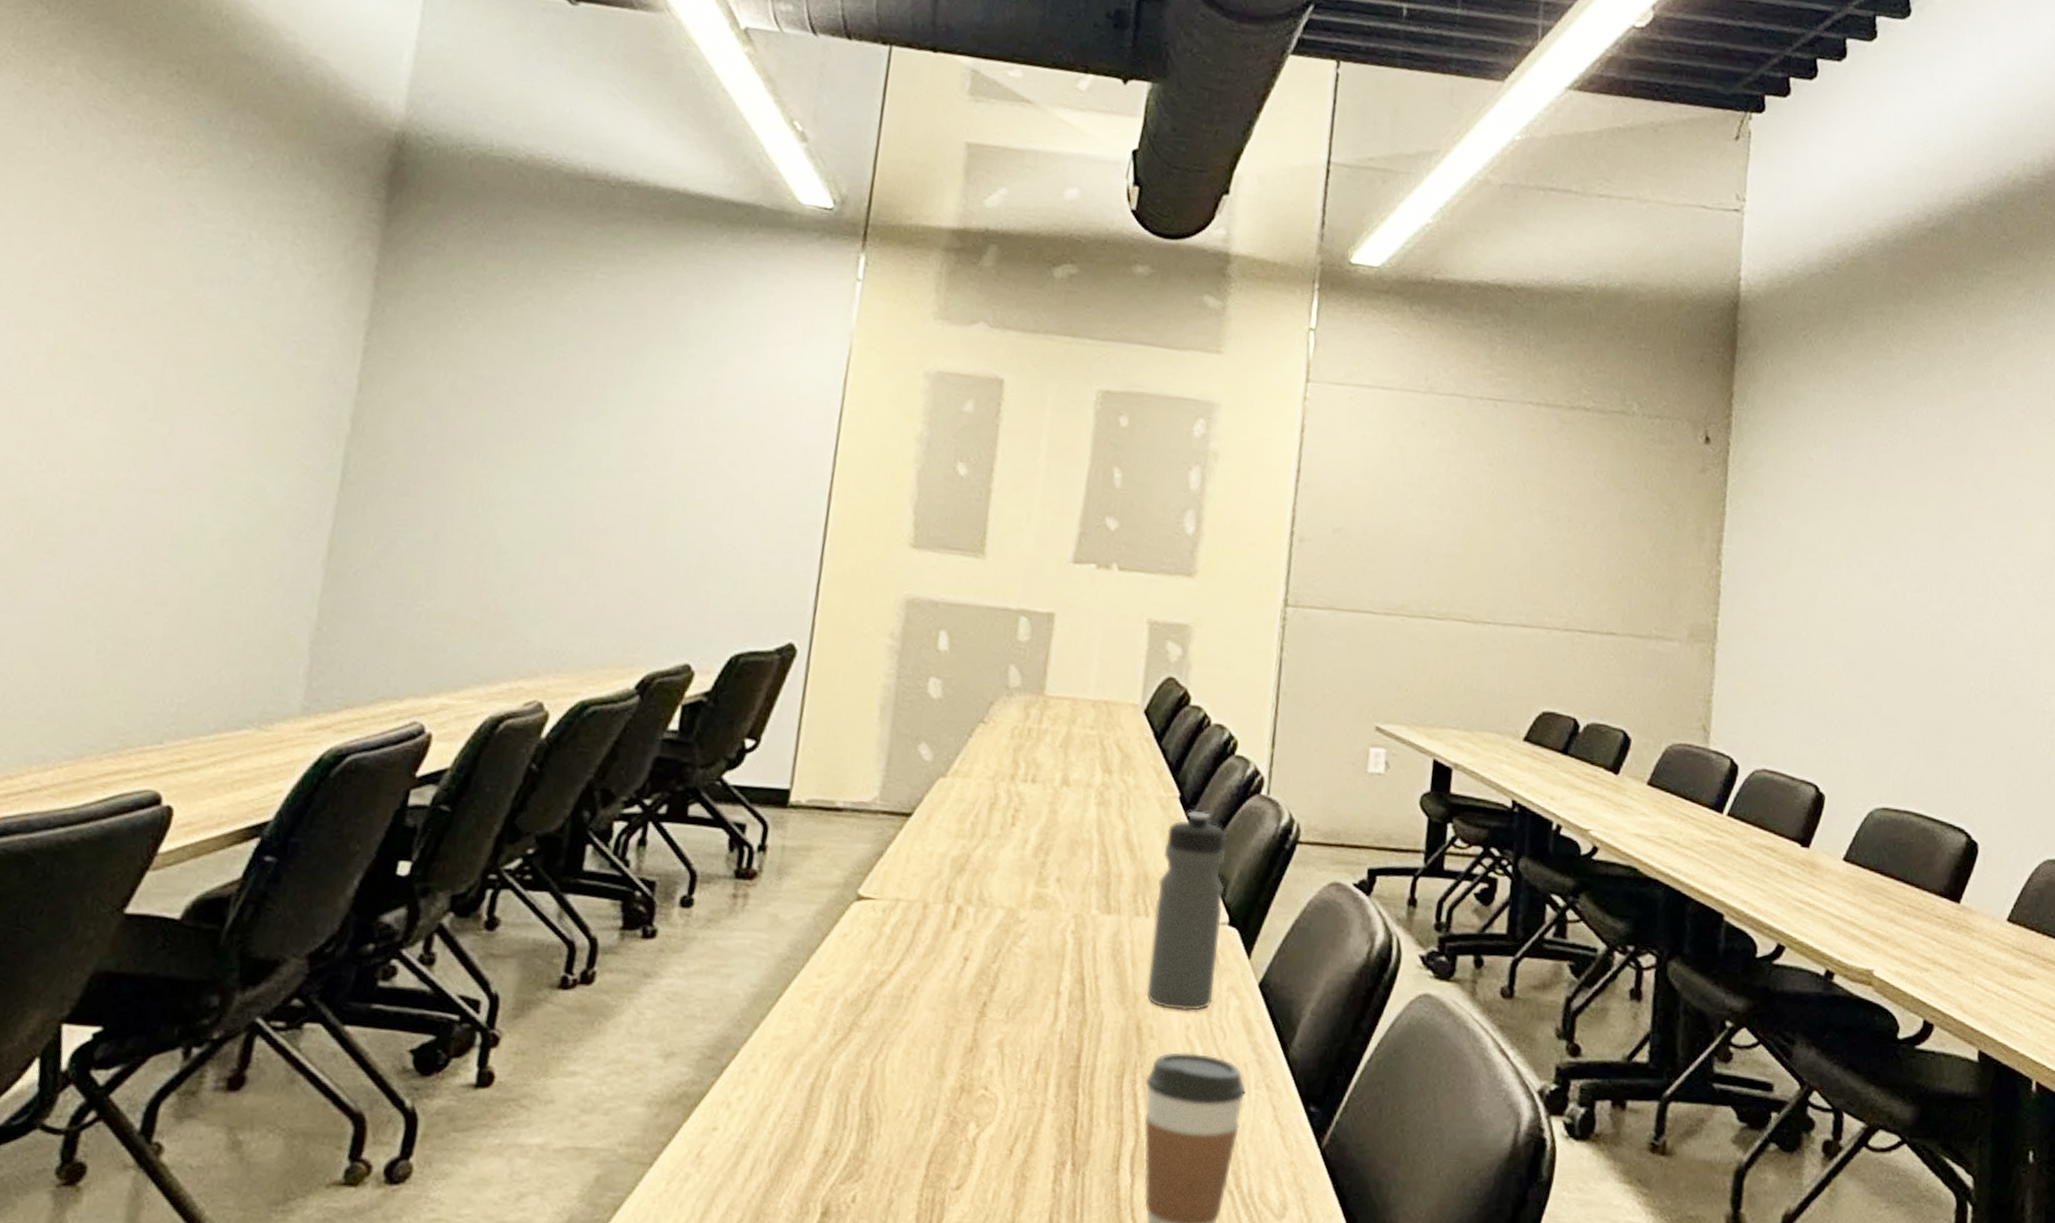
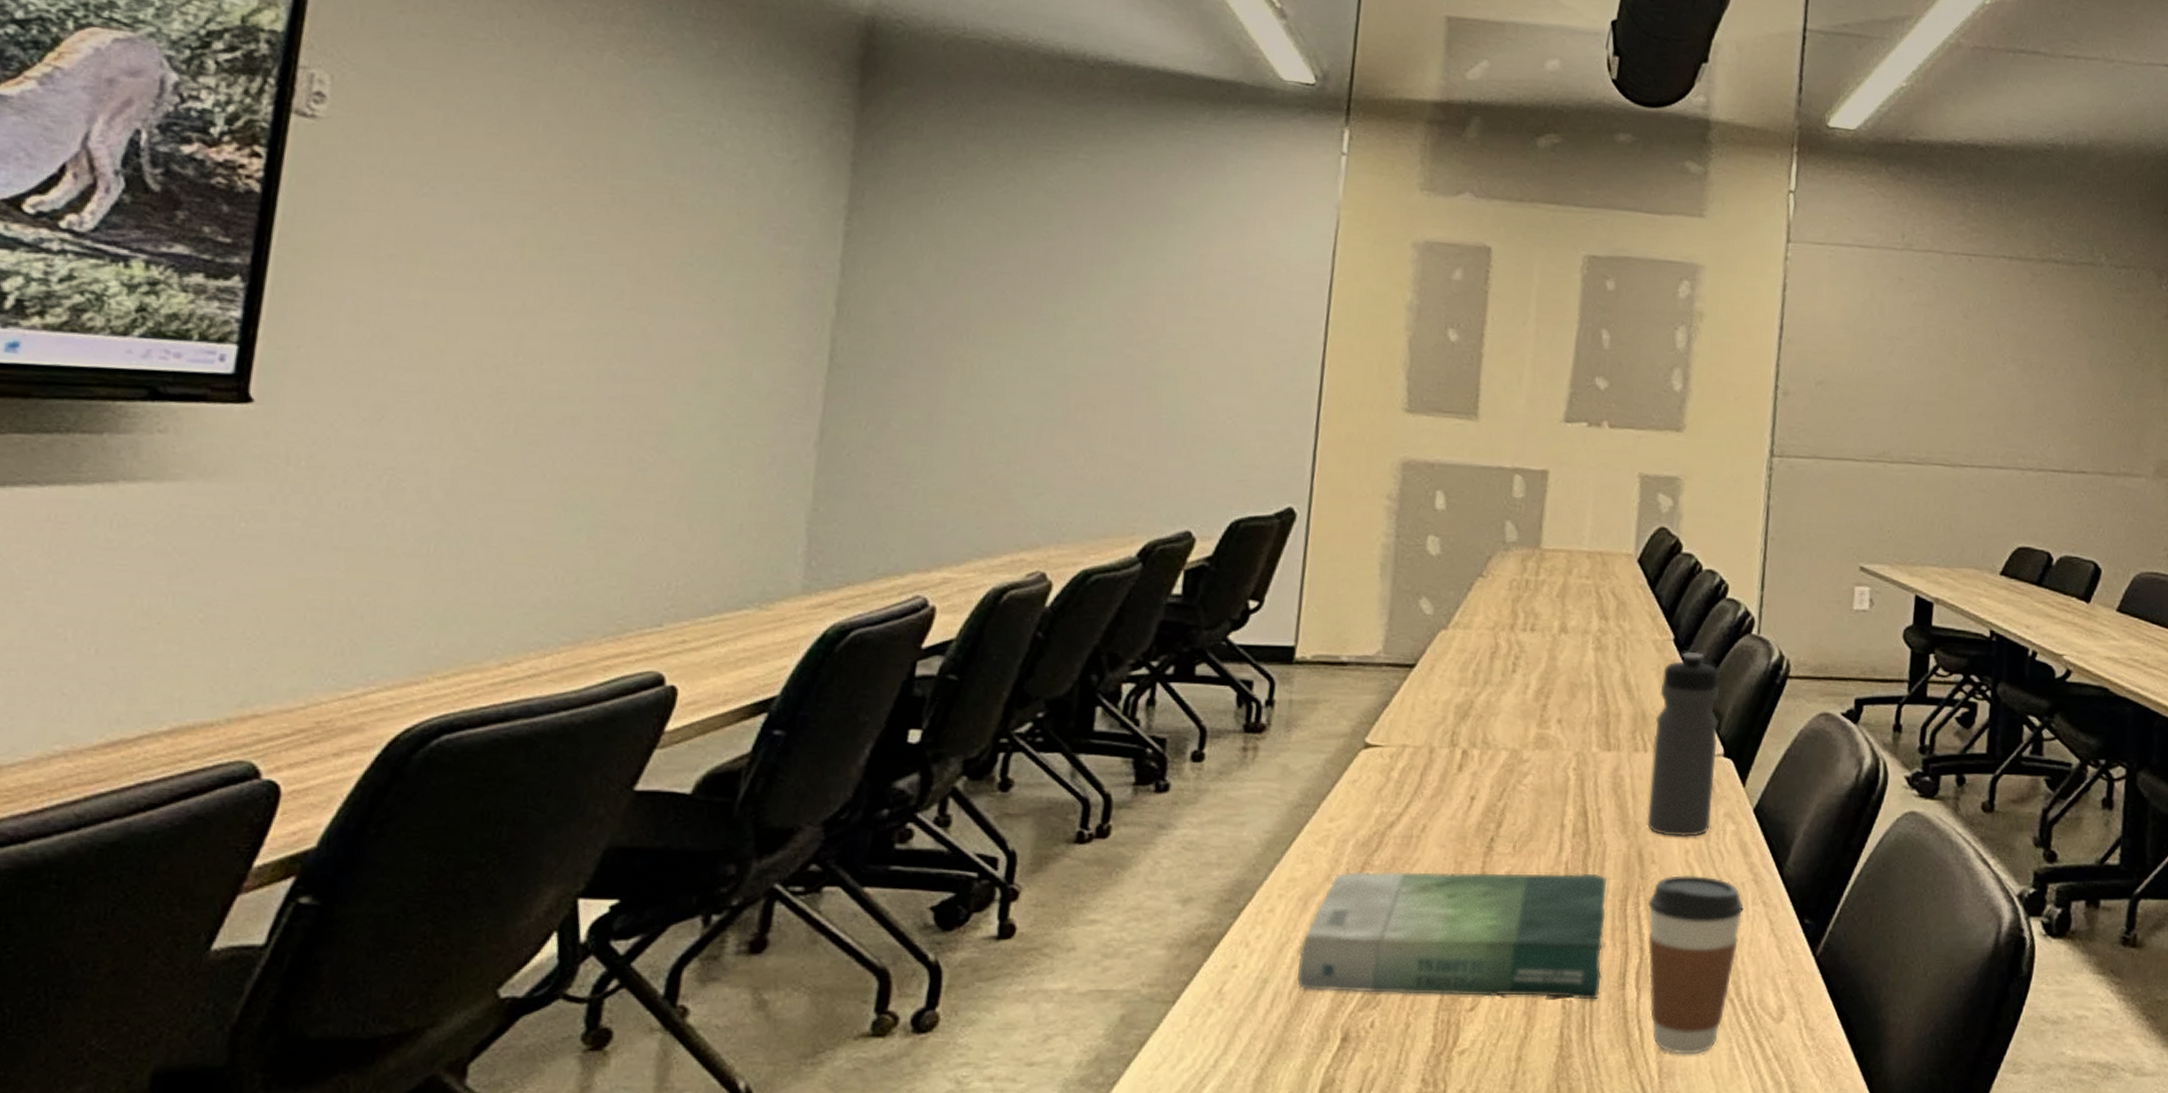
book: none [777,1033,1103,1184] -> present [1296,871,1607,1000]

